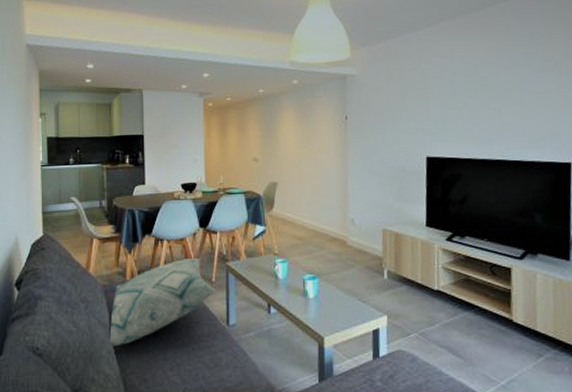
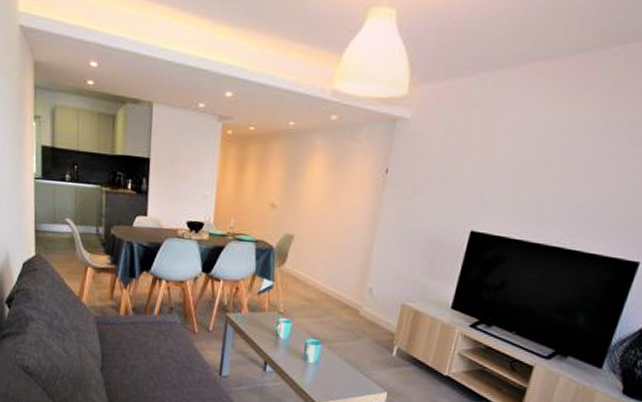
decorative pillow: present [109,258,215,346] -> none [99,302,211,378]

